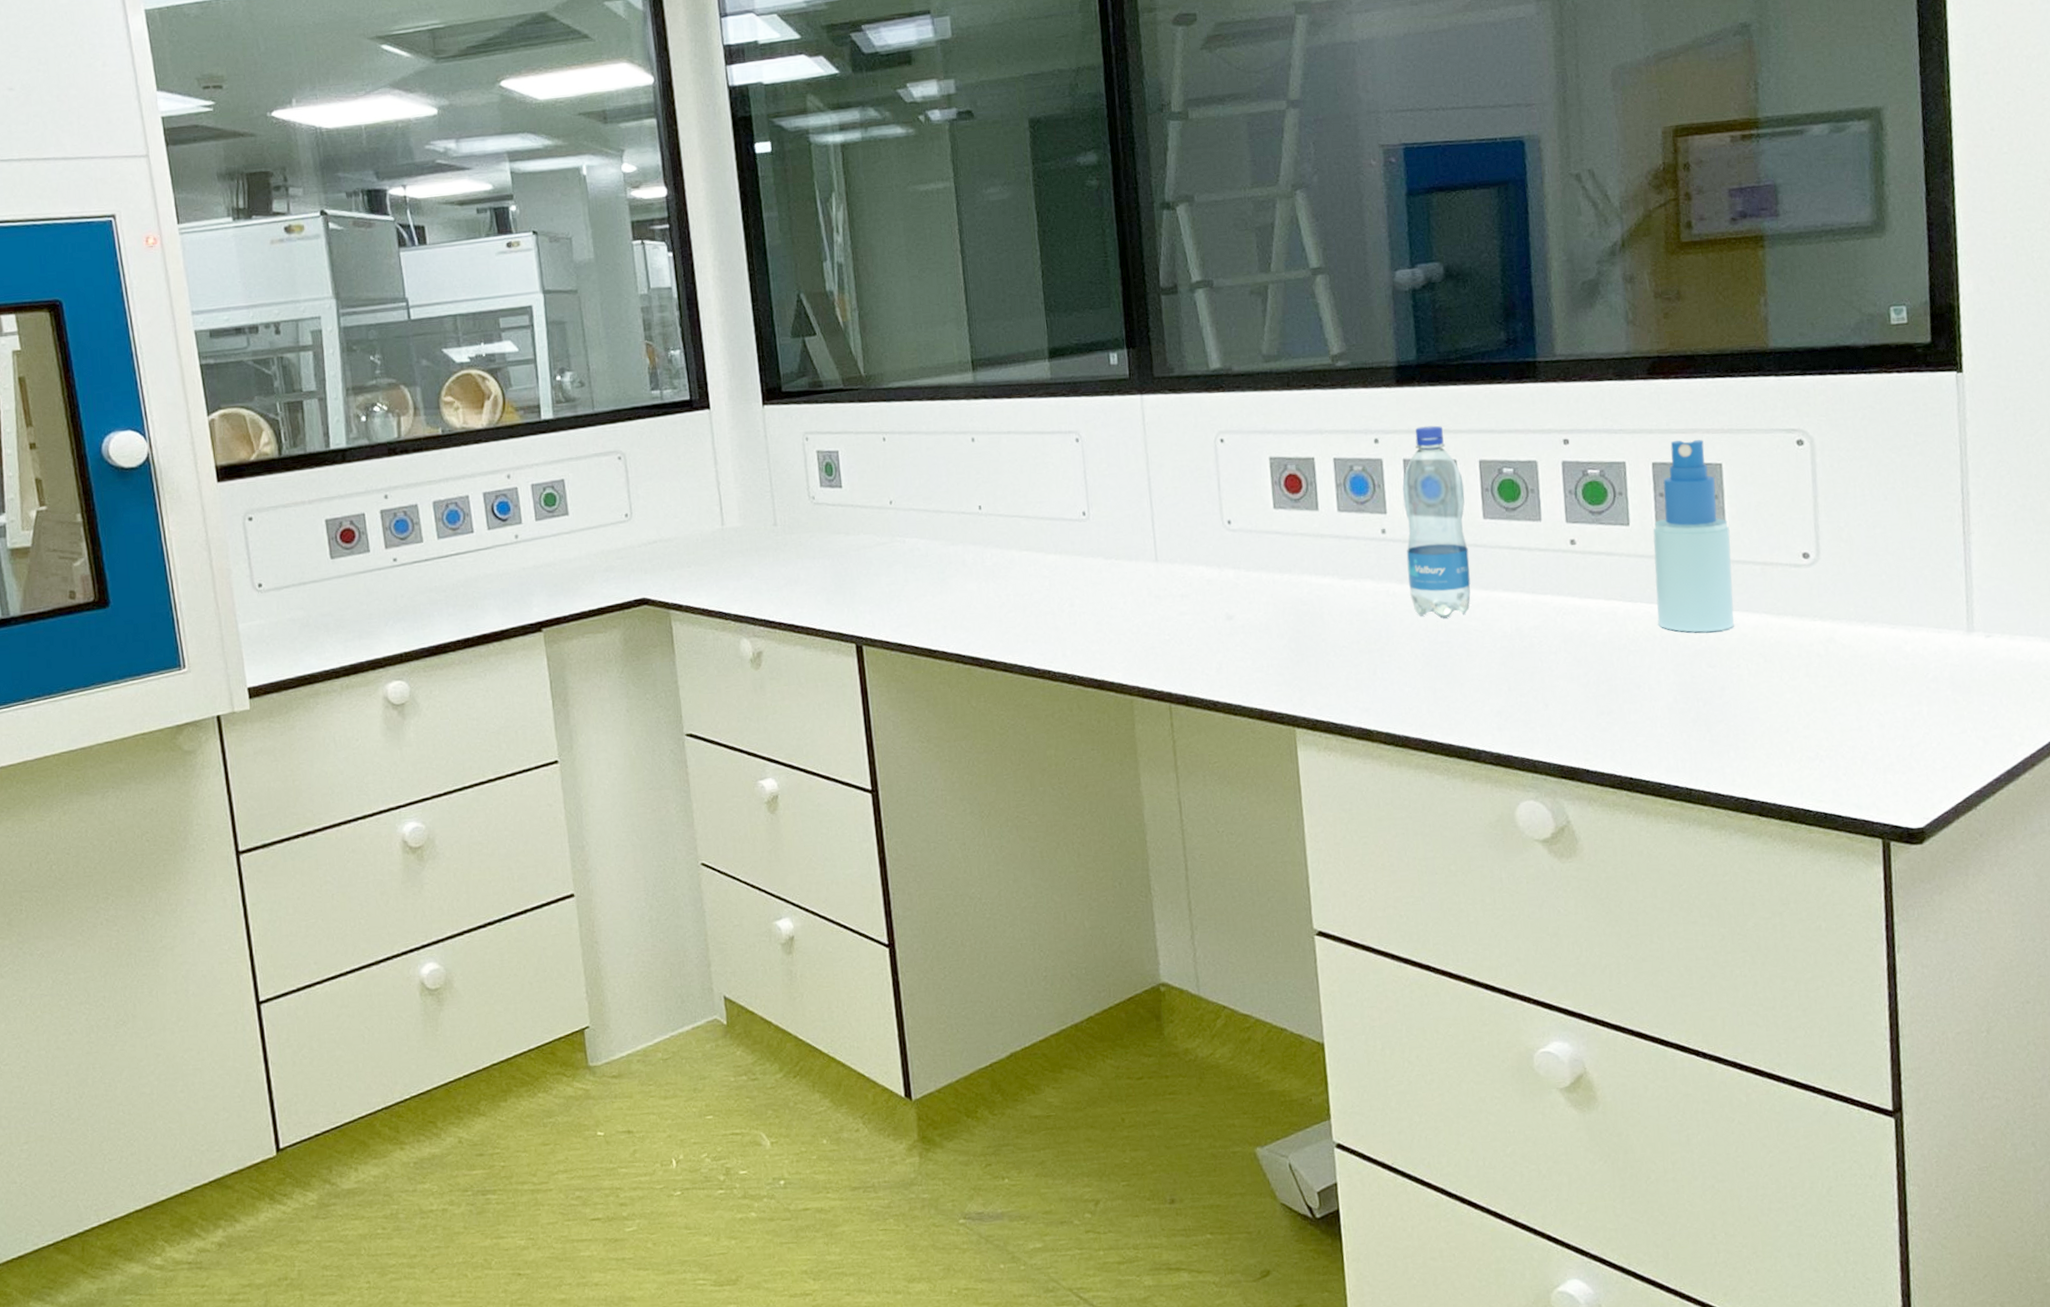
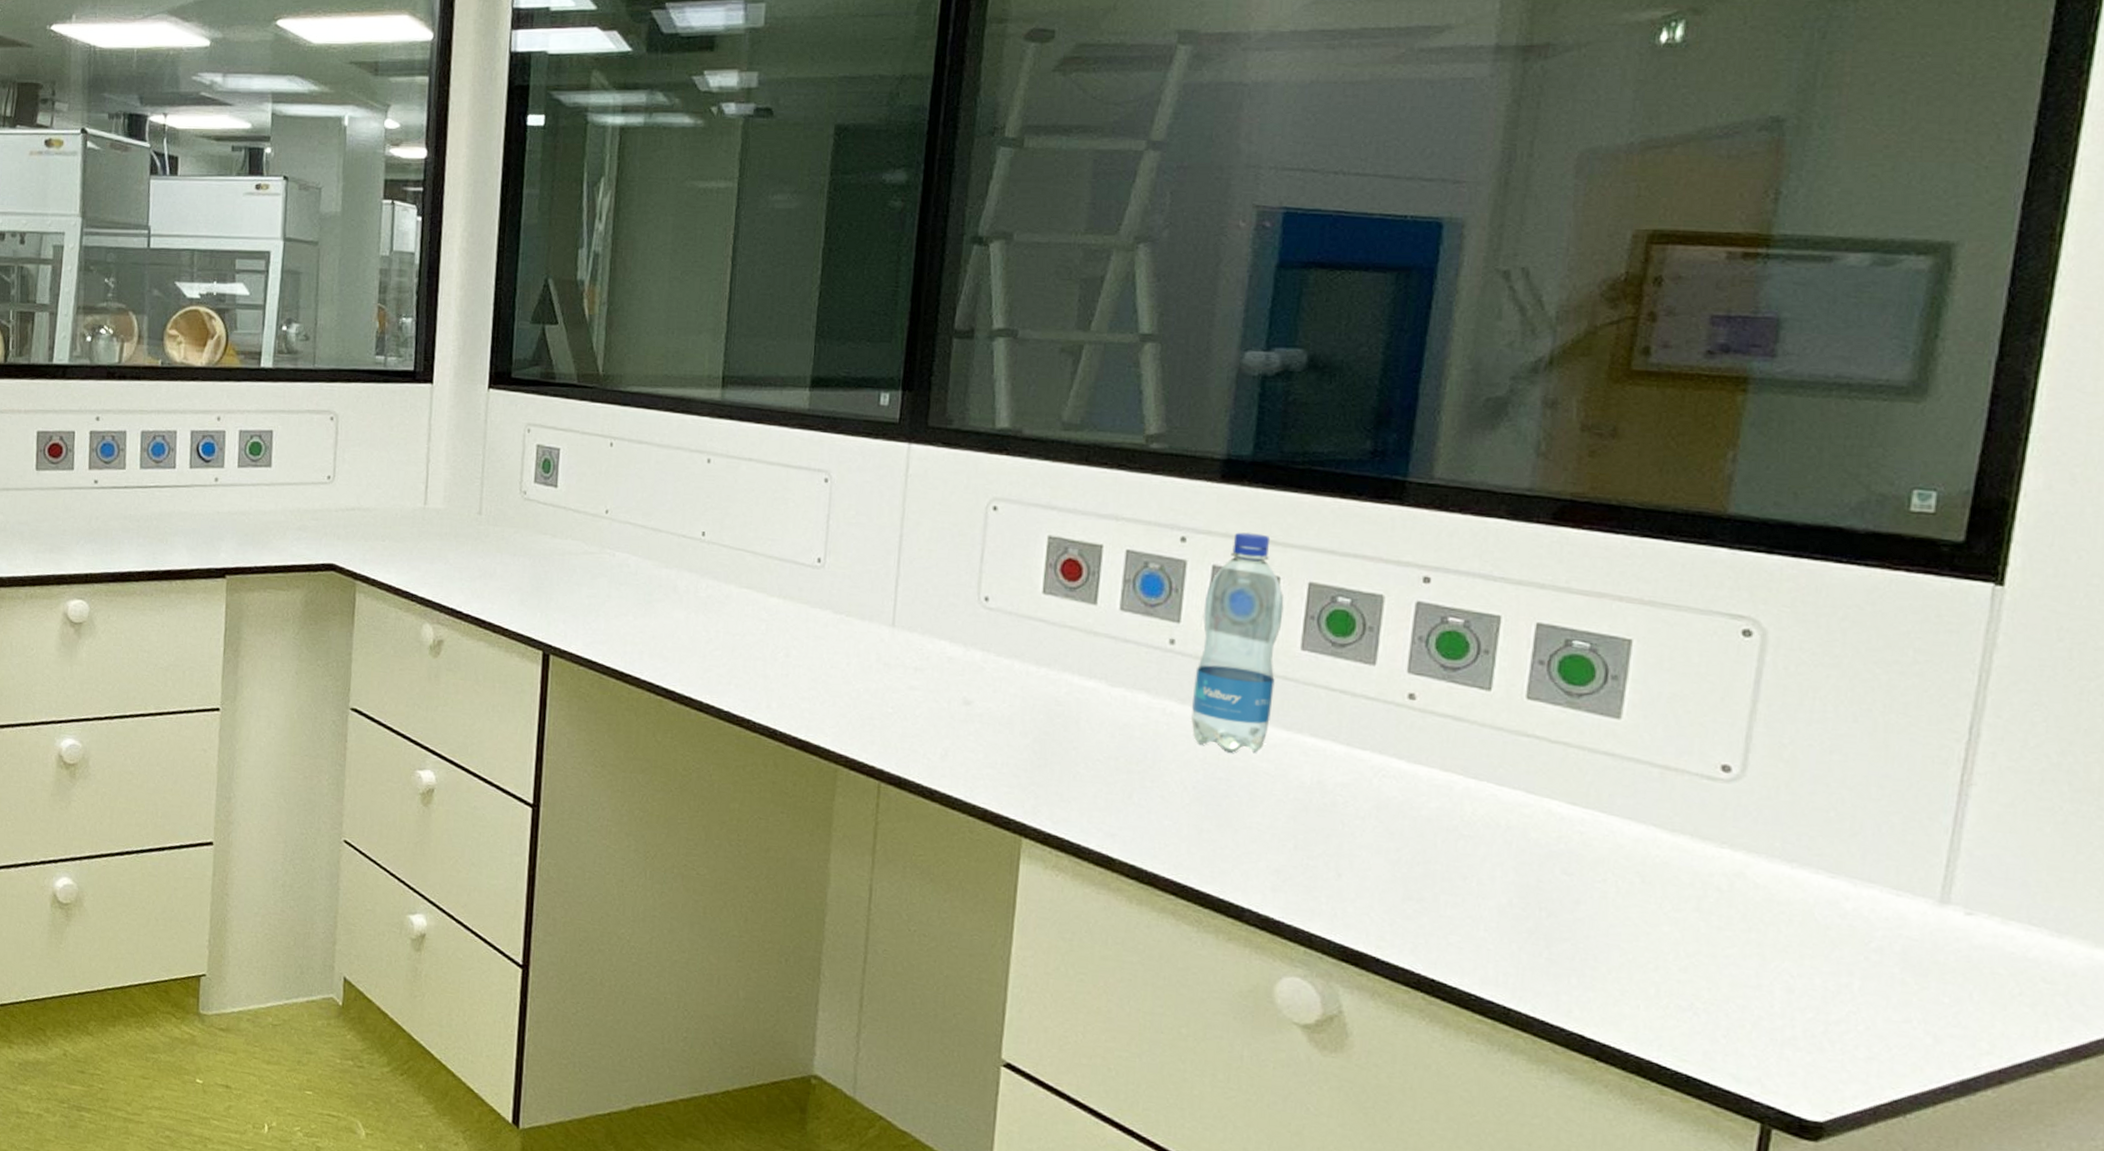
spray bottle: present [1653,440,1734,633] -> none [1505,602,1626,836]

